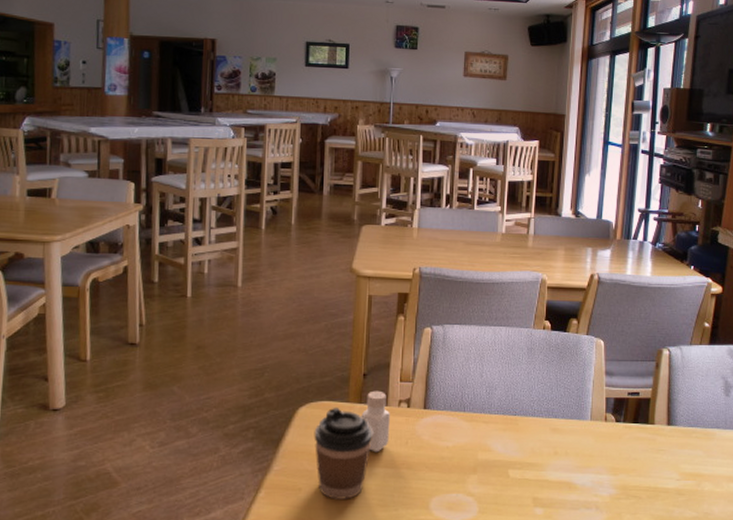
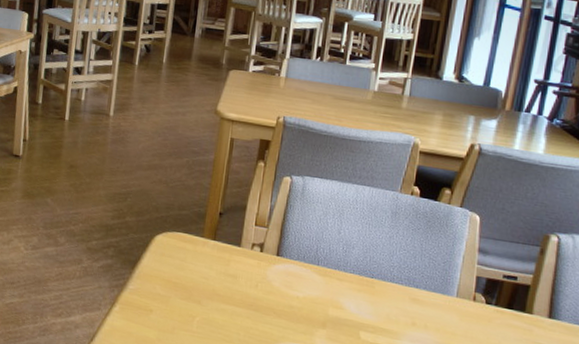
coffee cup: present [314,407,374,500] -> none [168,239,225,329]
pepper shaker: present [361,390,390,453] -> none [214,230,243,290]

